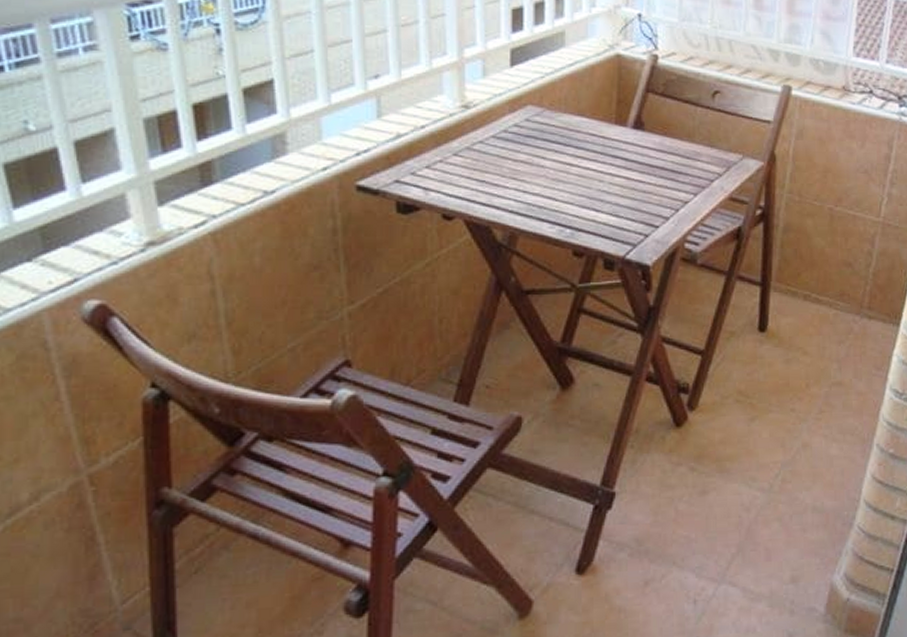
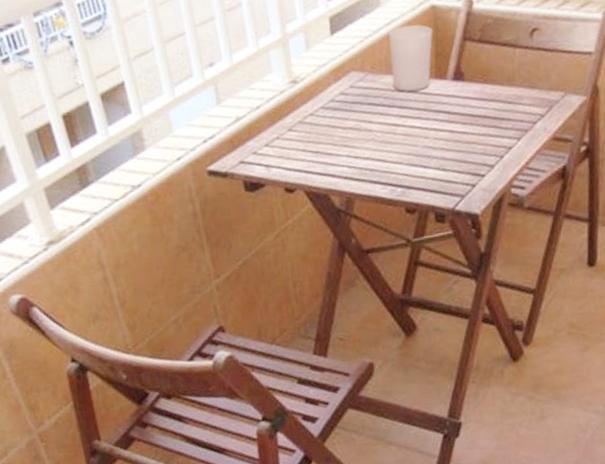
candle holder: none [570,68,616,134] -> present [388,24,433,92]

